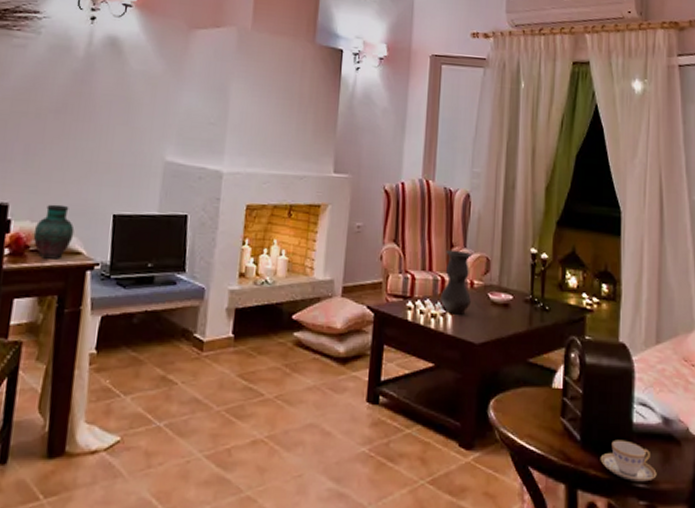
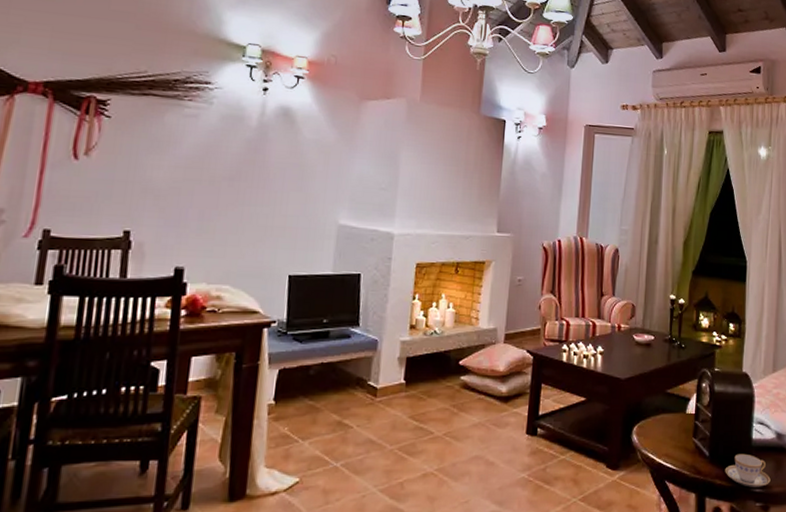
vase: present [33,204,75,259] -> none [209,267,251,319]
vase: present [441,249,471,315] -> none [592,298,619,355]

